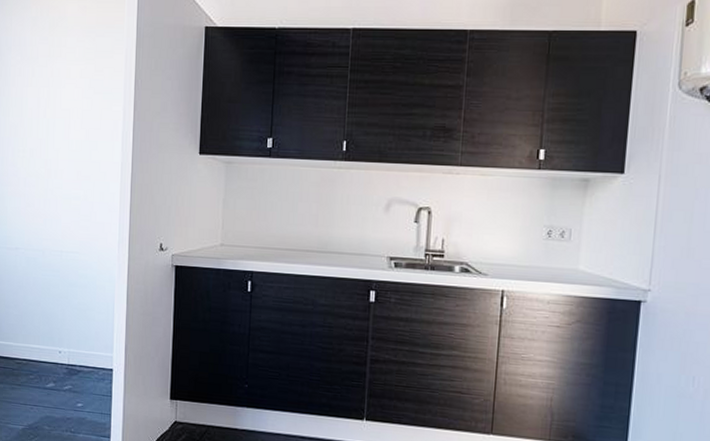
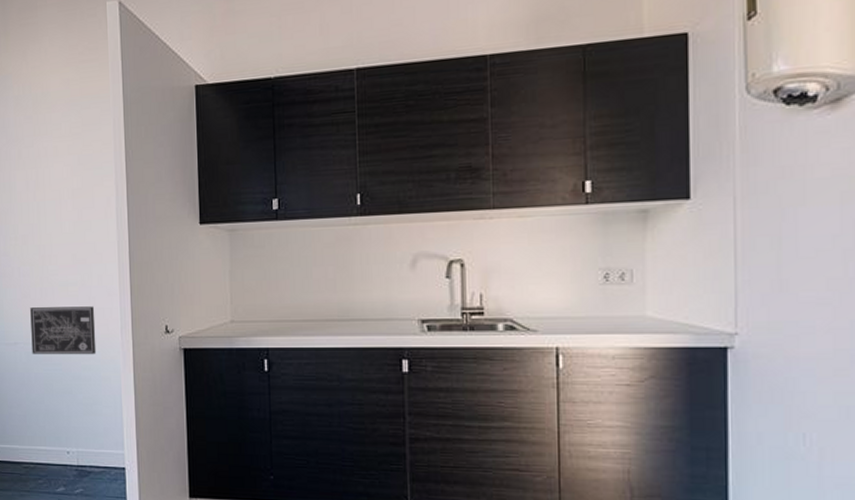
wall art: none [32,216,95,265] -> present [30,306,97,355]

